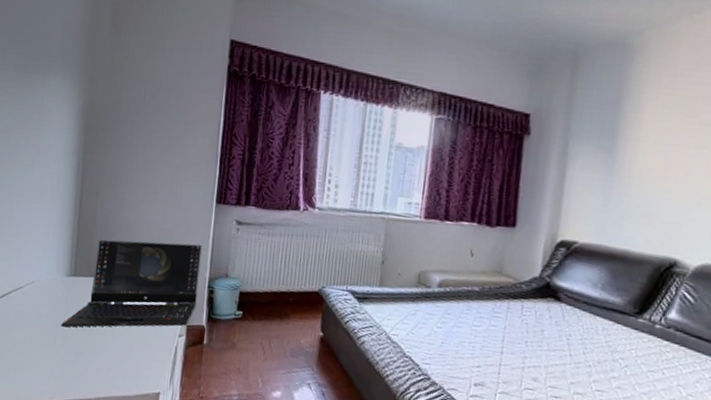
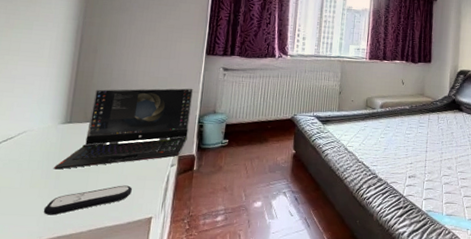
remote control: none [53,352,140,377] -> present [43,185,133,215]

